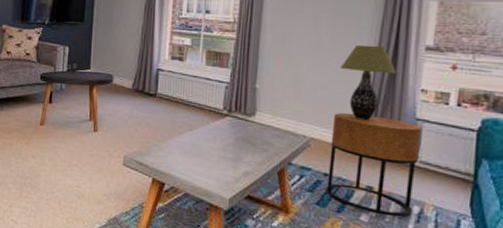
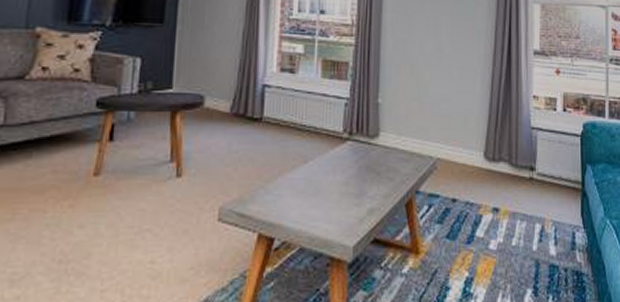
side table: present [326,112,423,217] -> none [455,126,537,240]
table lamp: present [340,44,397,120] -> none [461,49,512,132]

